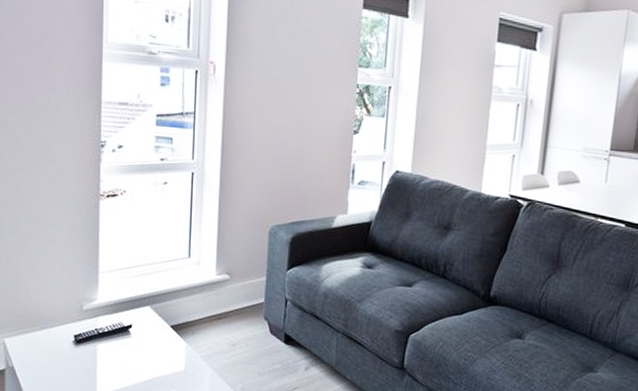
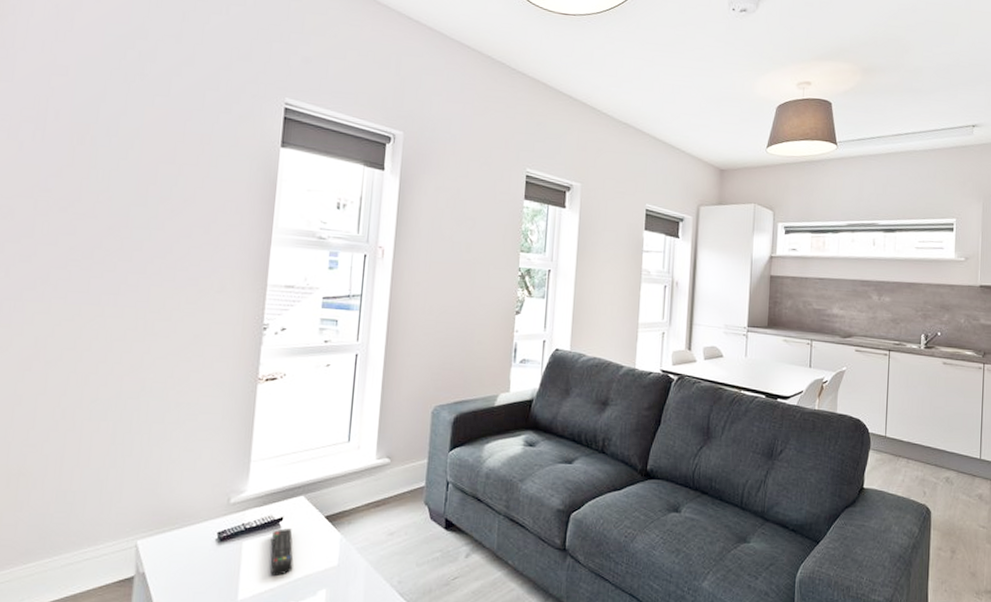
remote control: none [123,335,144,376] -> present [270,528,294,576]

